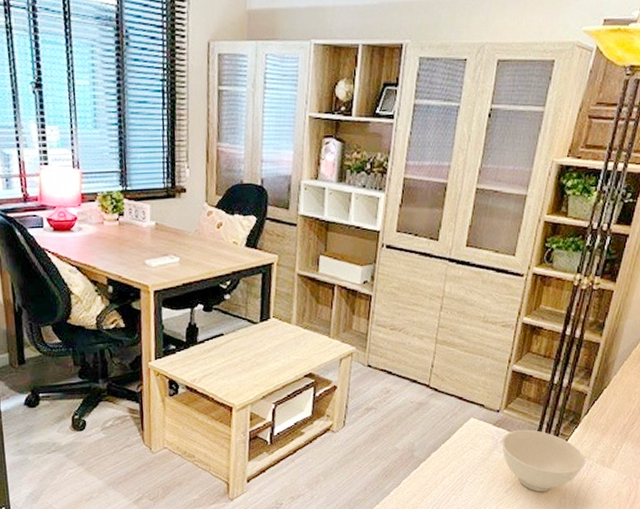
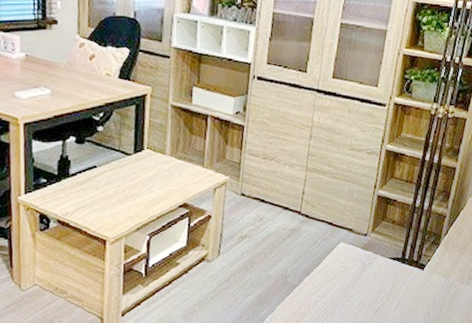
bowl: present [501,429,585,492] -> none [369,251,446,311]

